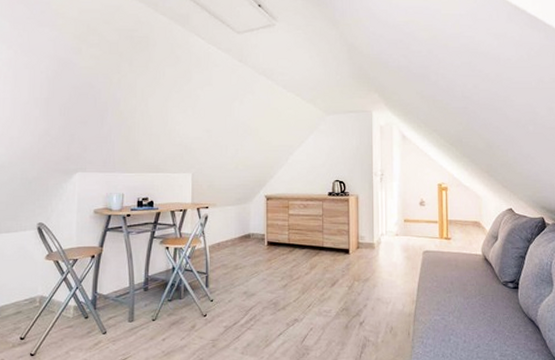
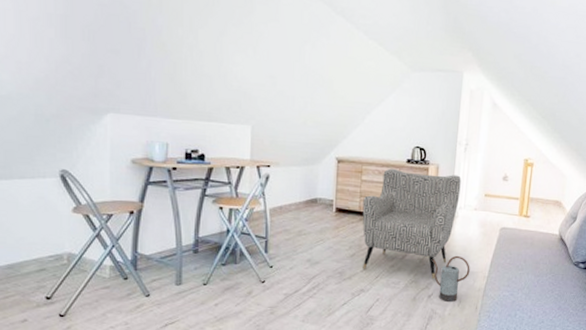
armchair: none [291,201,381,307] -> present [362,168,461,280]
watering can: none [360,281,398,328] -> present [432,255,470,302]

